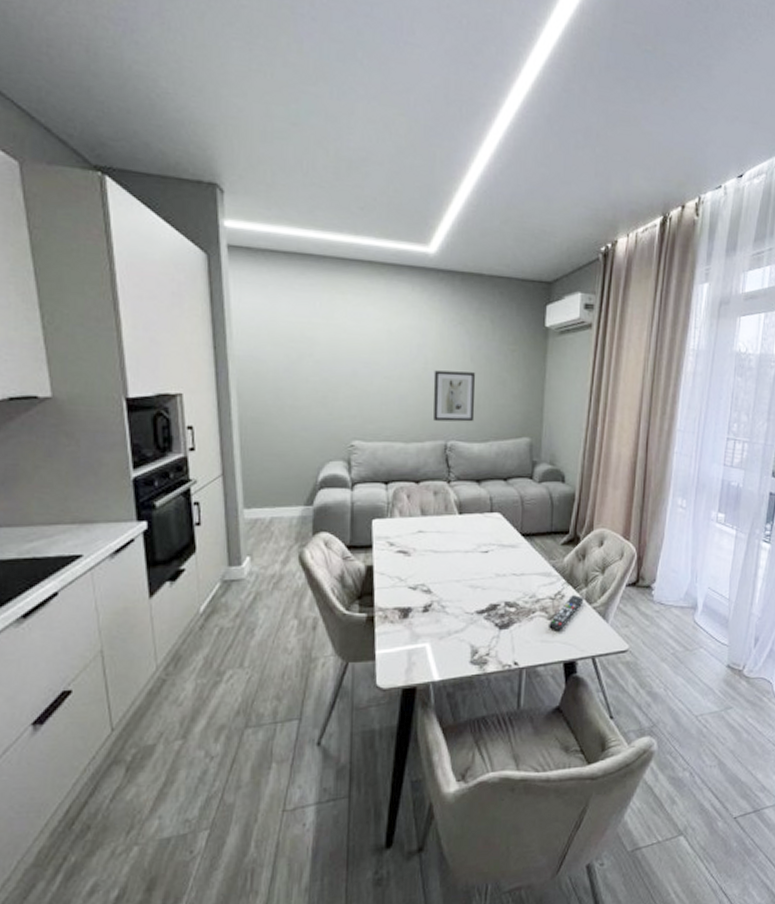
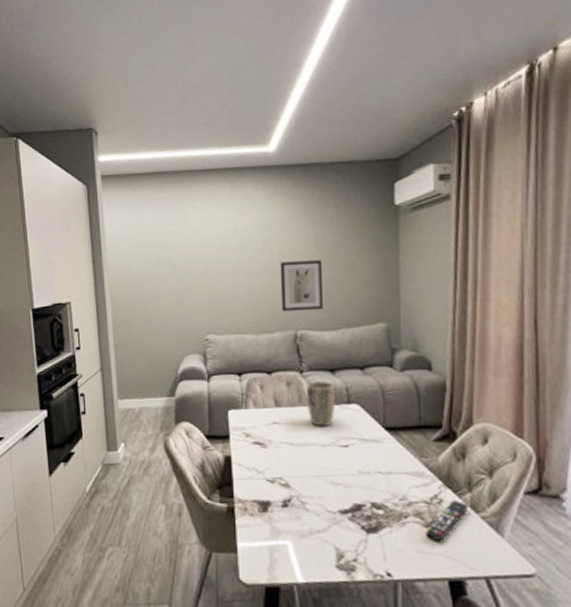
plant pot: none [453,491,479,535] -> present [307,381,335,427]

